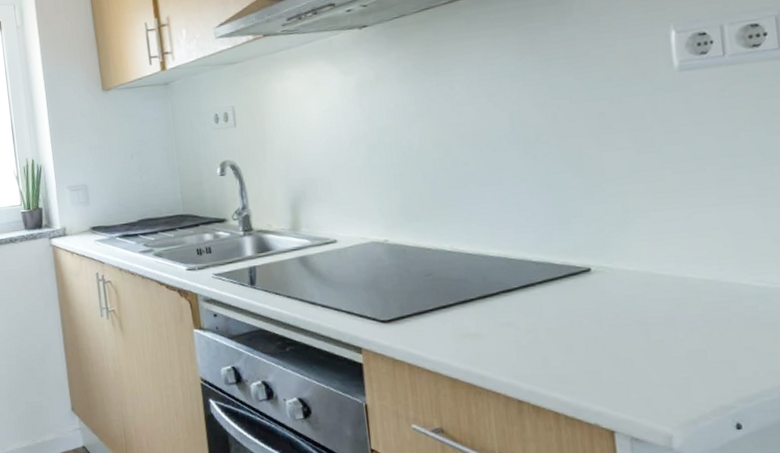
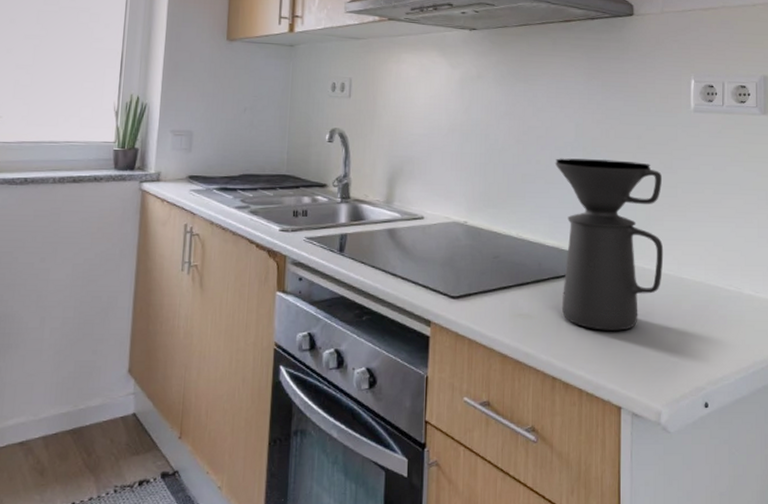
coffee maker: none [488,145,655,346] -> present [554,158,664,331]

